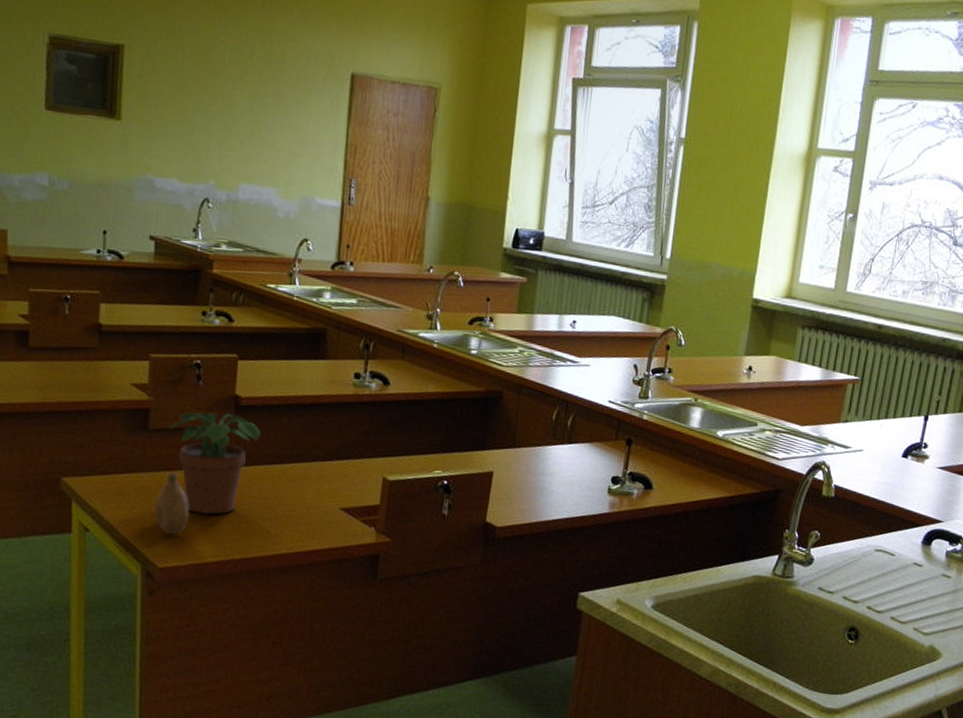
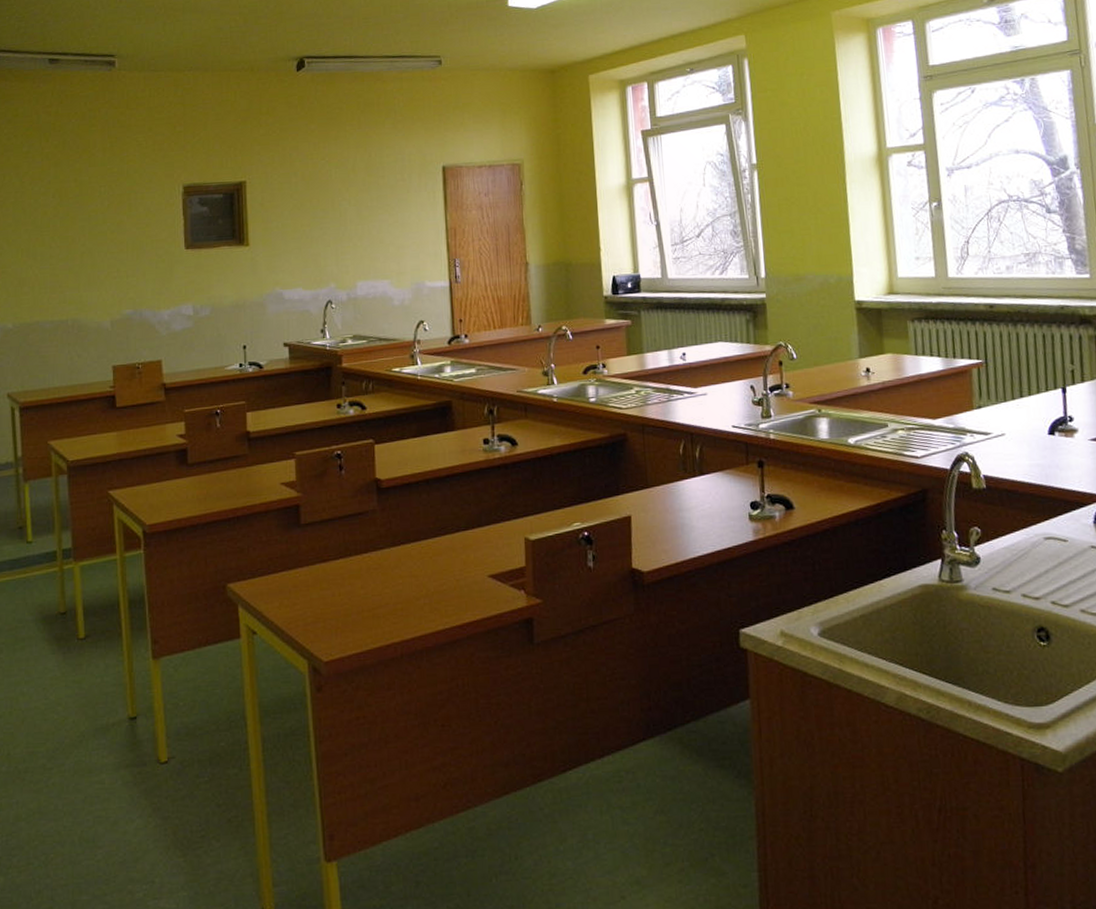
flask: present [155,472,190,535] -> none [315,563,347,627]
potted plant: present [169,412,260,515] -> none [319,497,403,601]

